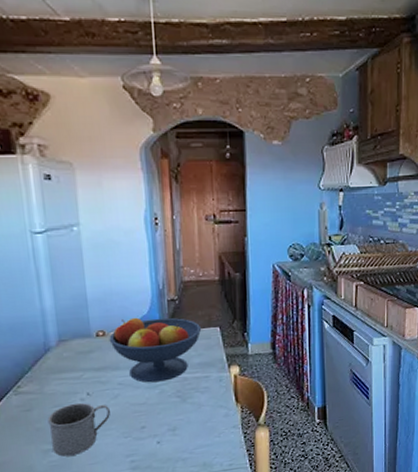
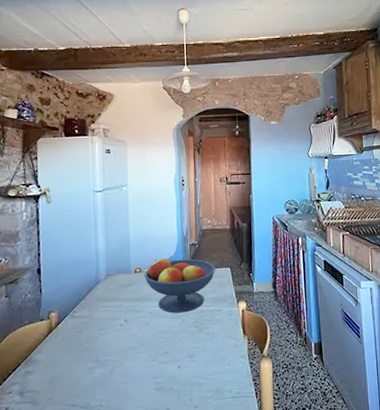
mug: present [48,402,110,457] -> none [94,327,142,374]

